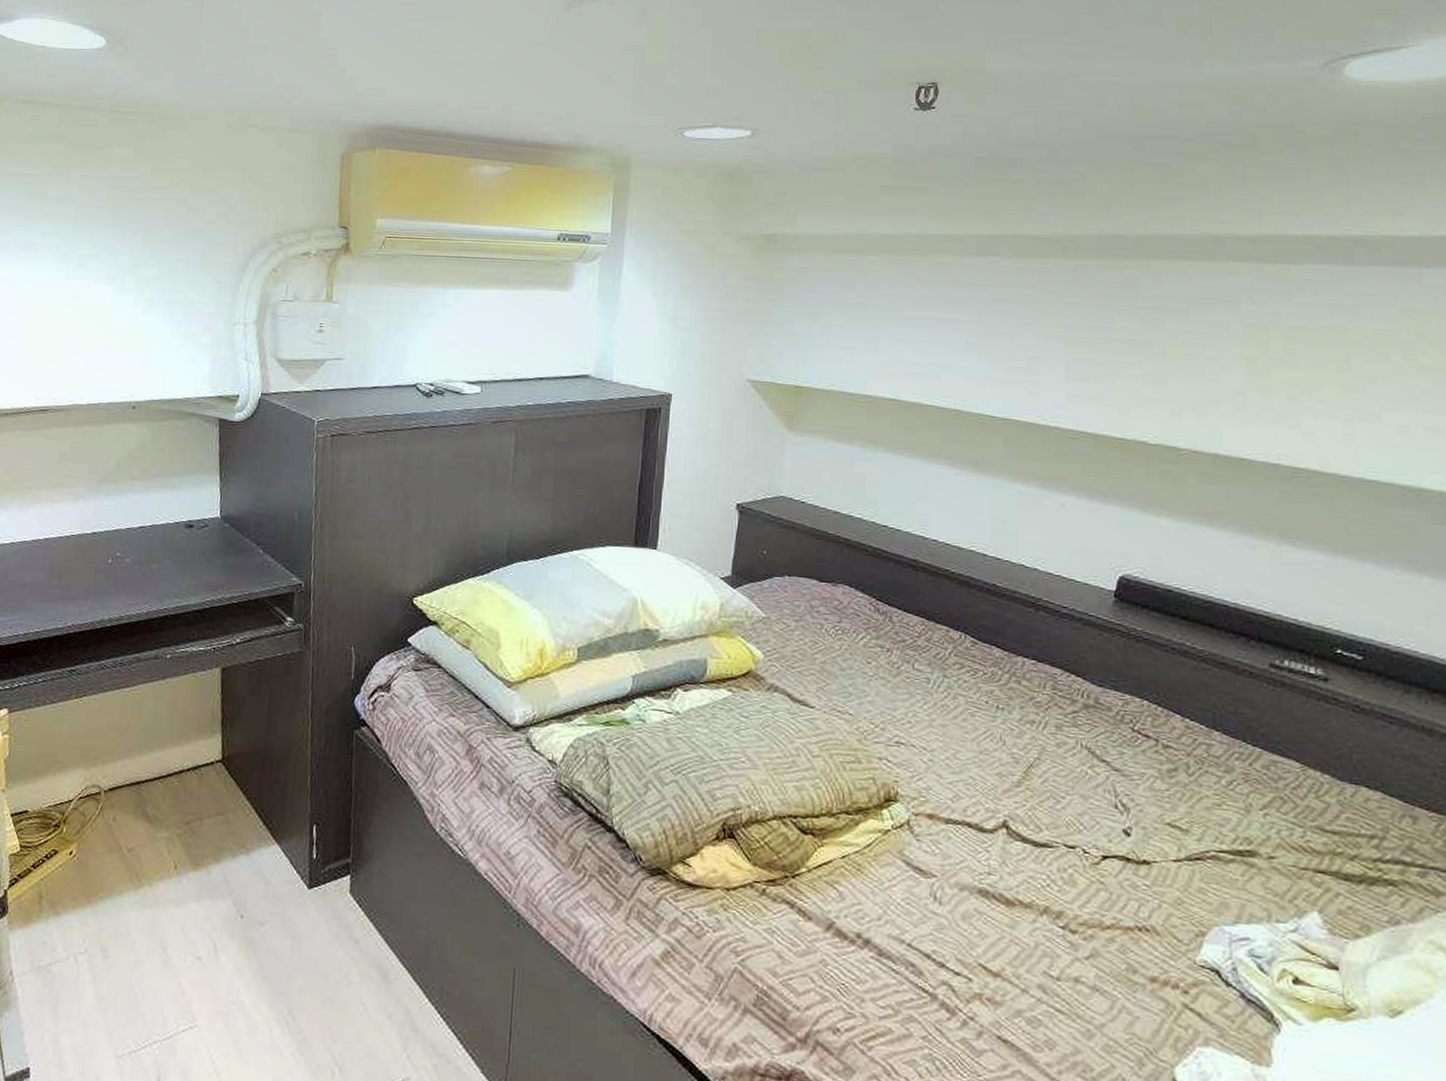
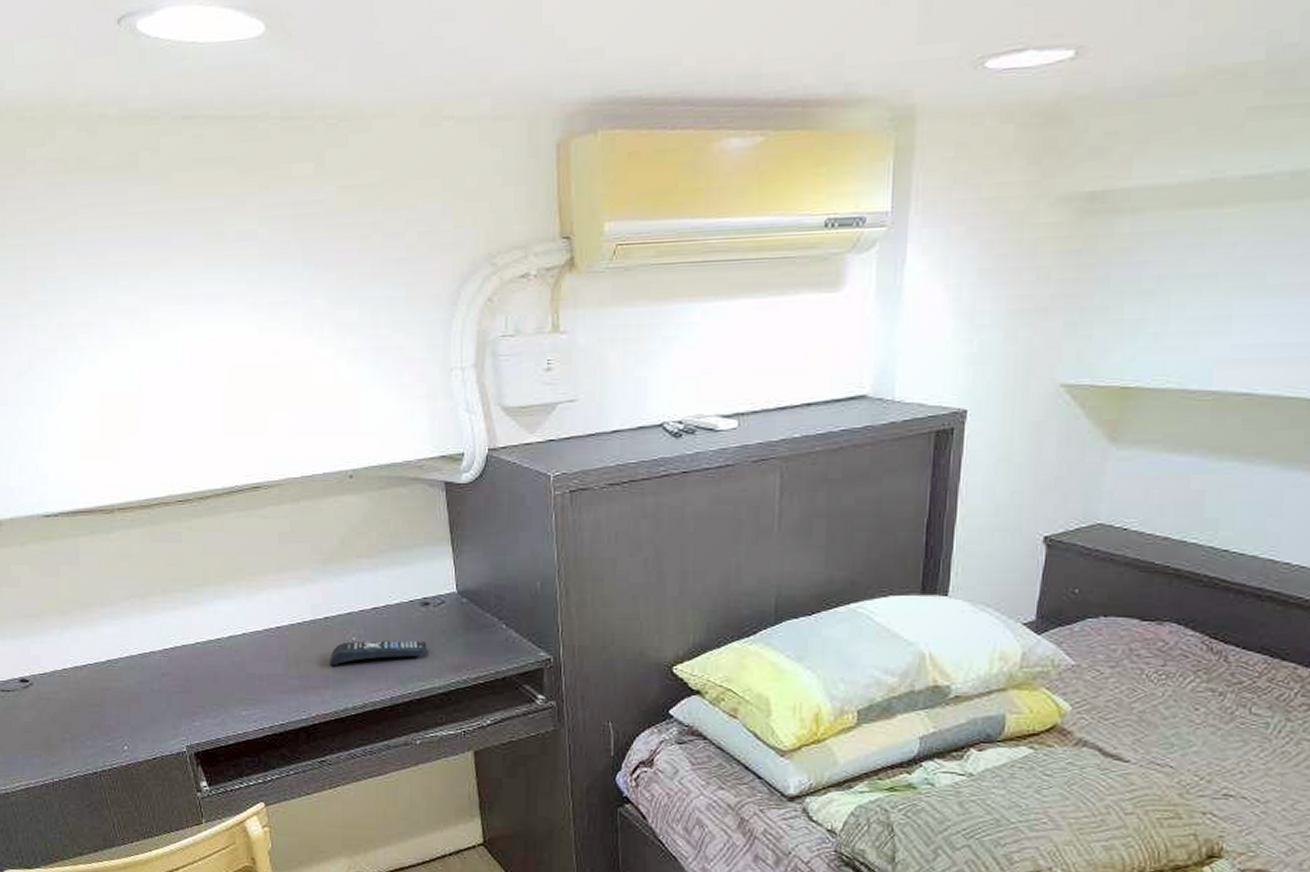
remote control: none [91,557,187,579] -> present [330,640,427,666]

